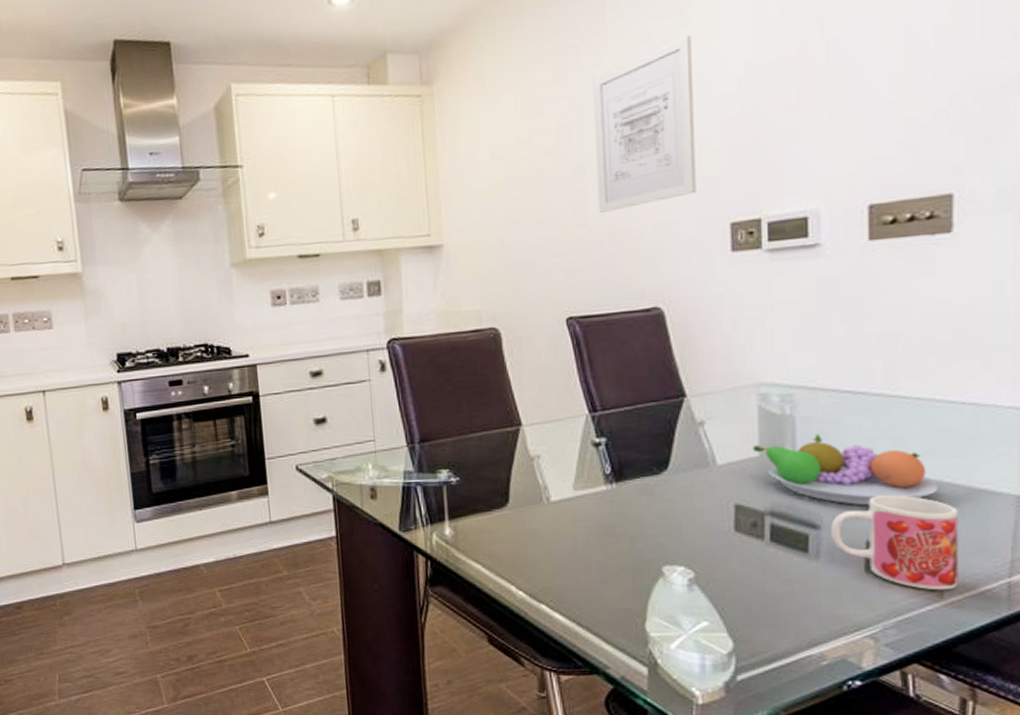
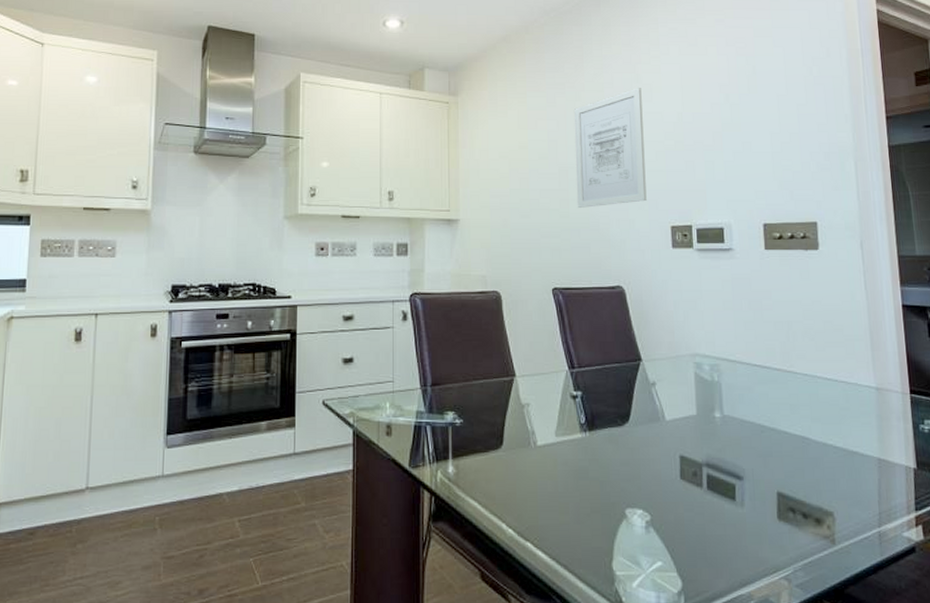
fruit bowl: present [752,434,938,506] -> none [691,399,824,461]
mug: present [831,495,959,591] -> none [751,453,845,538]

